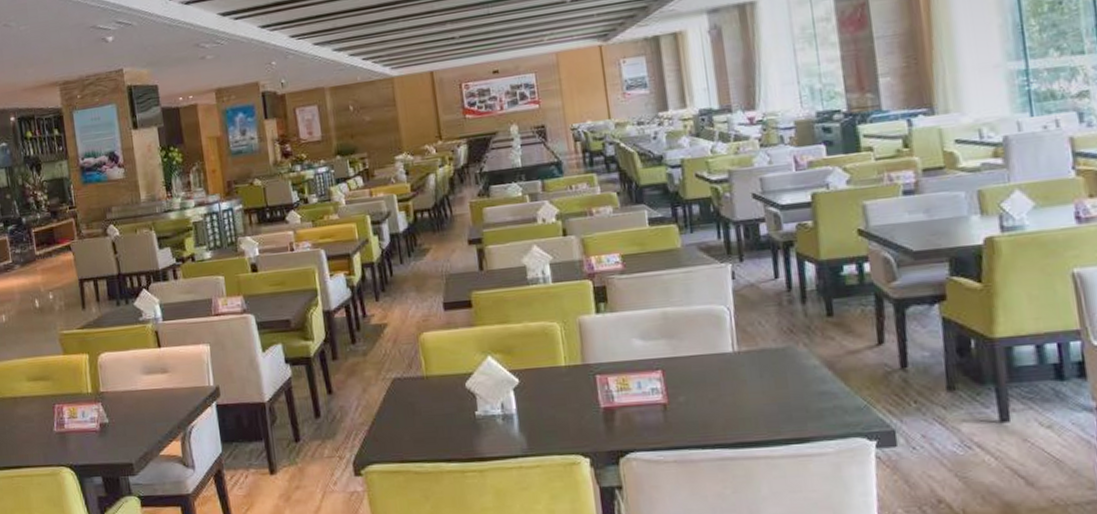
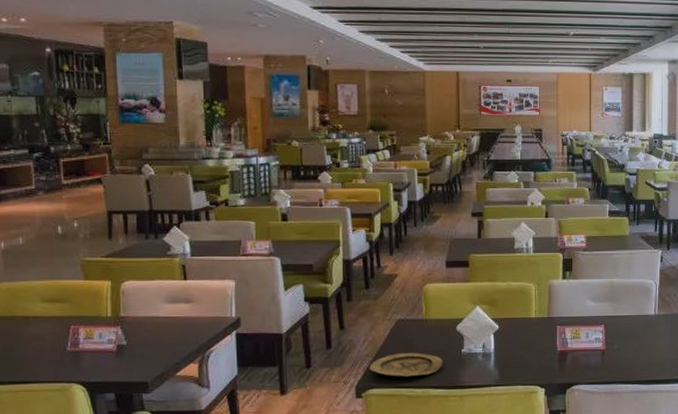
plate: none [366,418,454,449] -> present [369,353,442,377]

